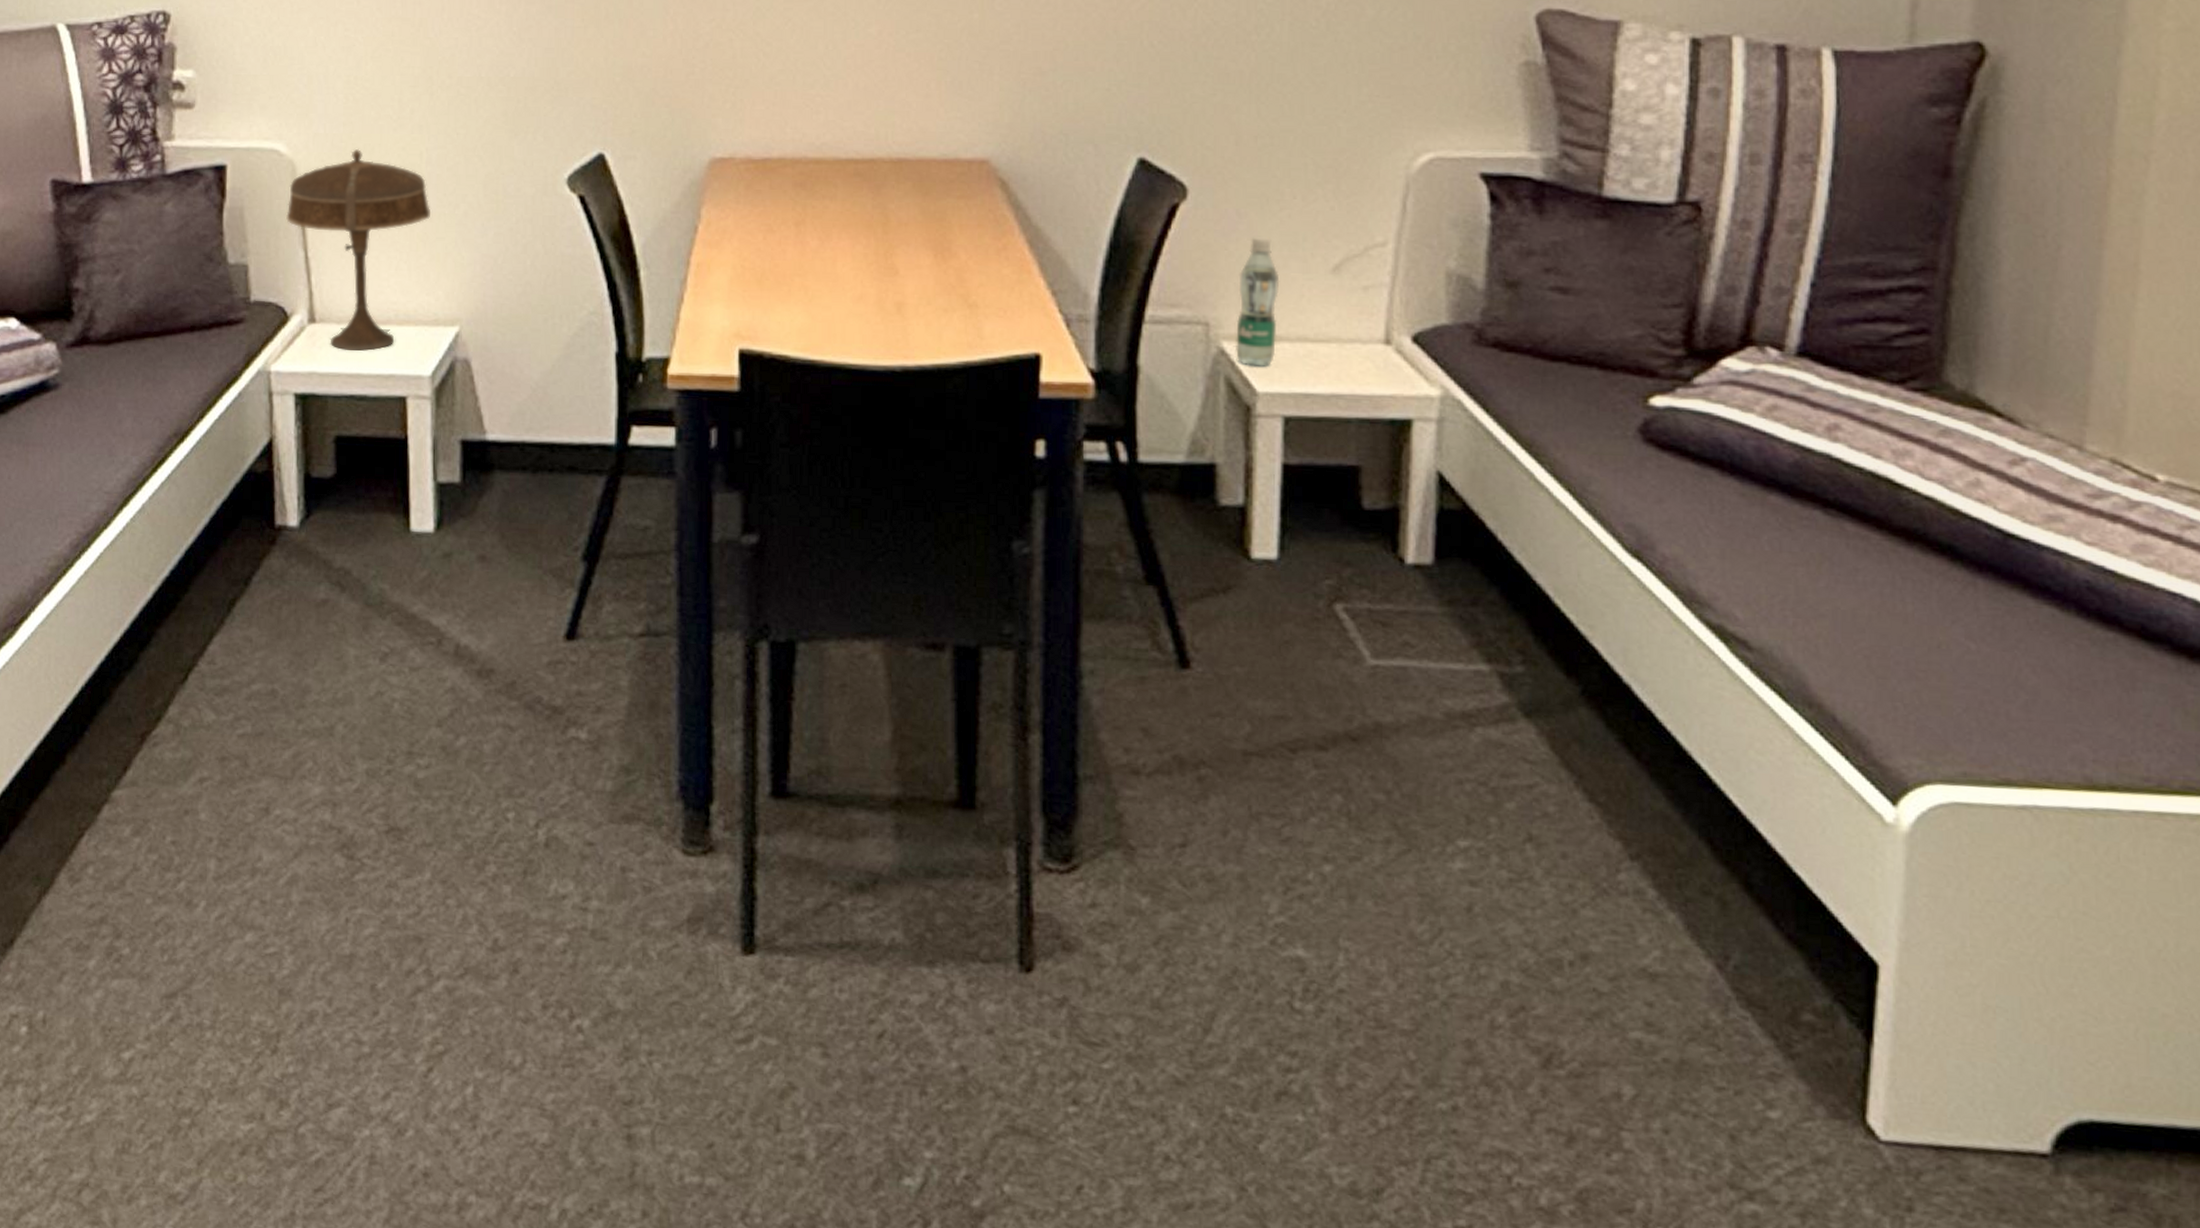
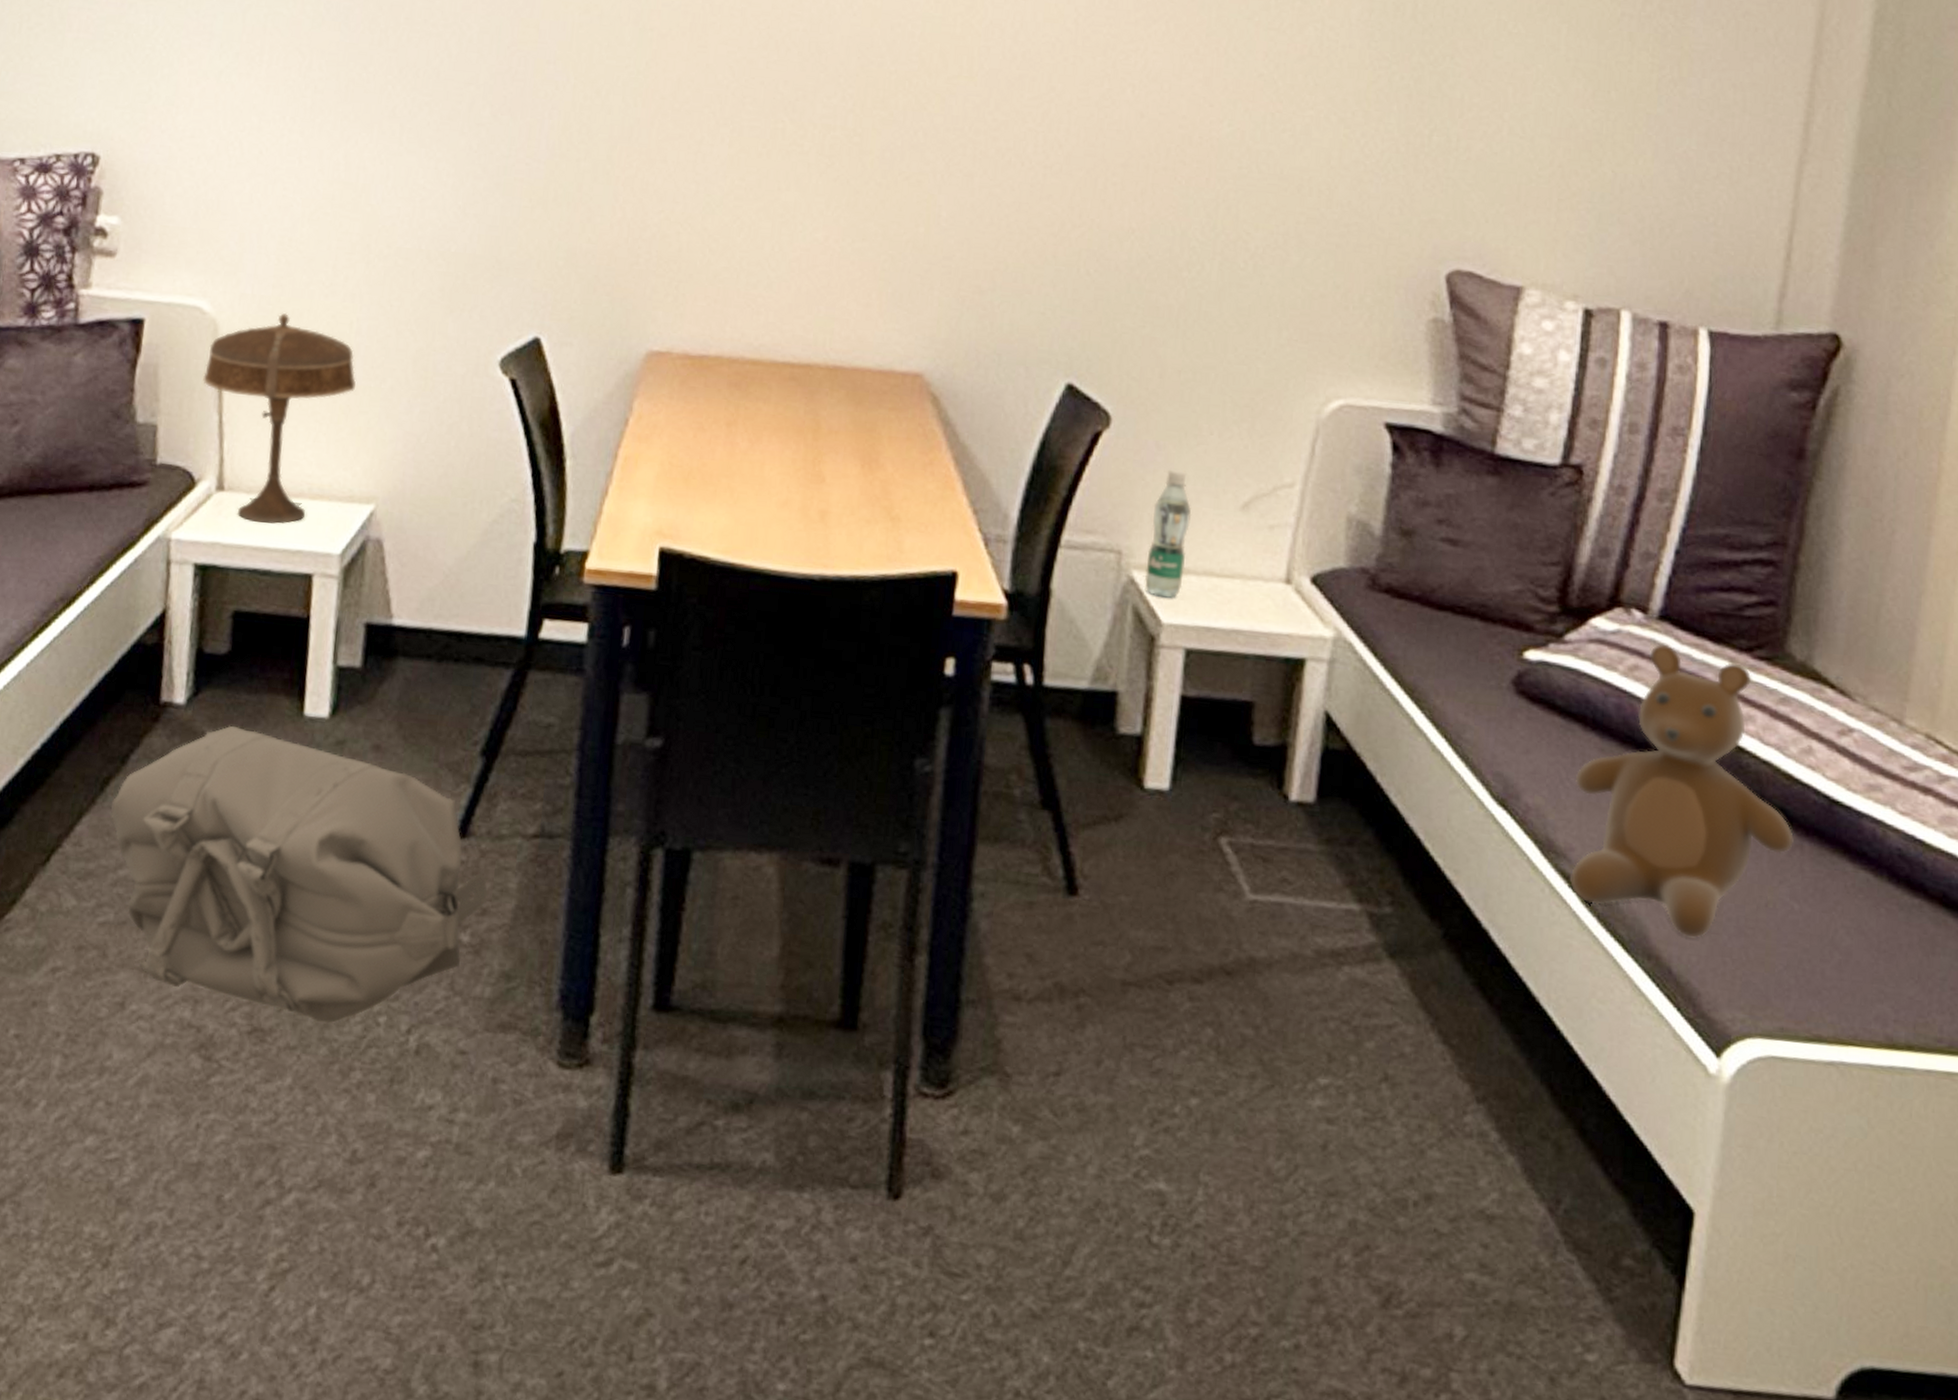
duffel bag: none [240,544,600,821] -> present [111,725,488,1024]
teddy bear: none [1714,381,1965,684] -> present [1570,643,1794,938]

